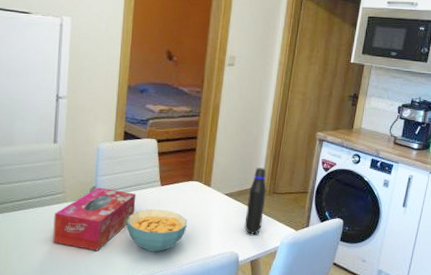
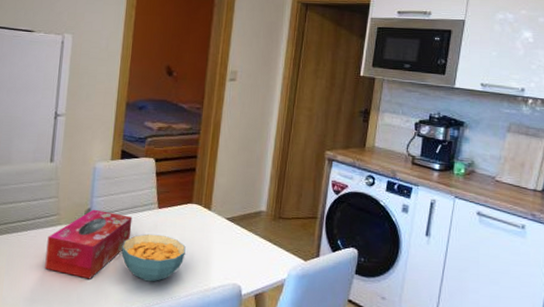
water bottle: present [244,167,266,234] -> none [247,189,271,264]

